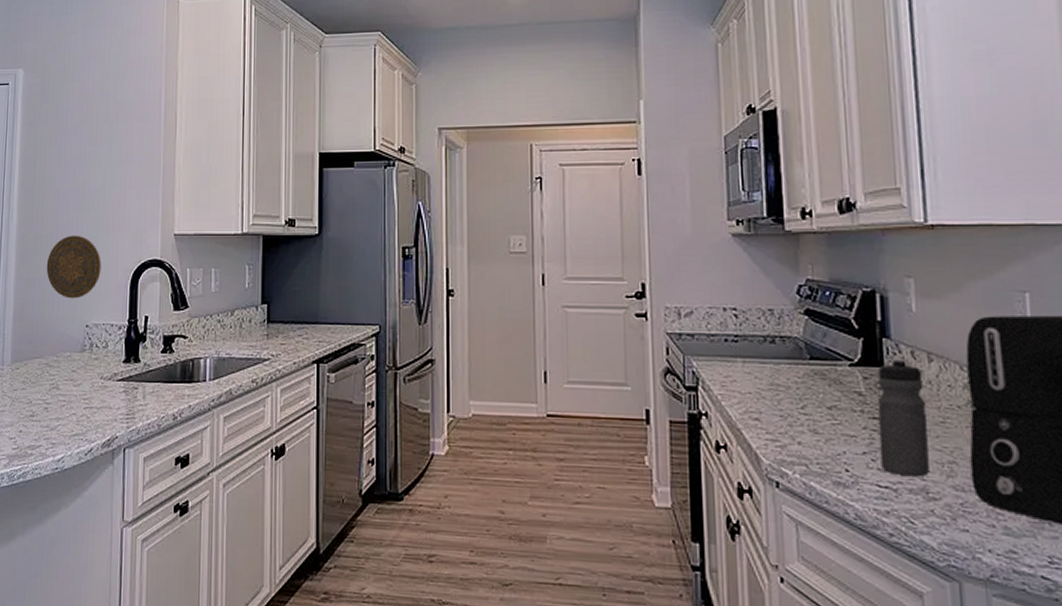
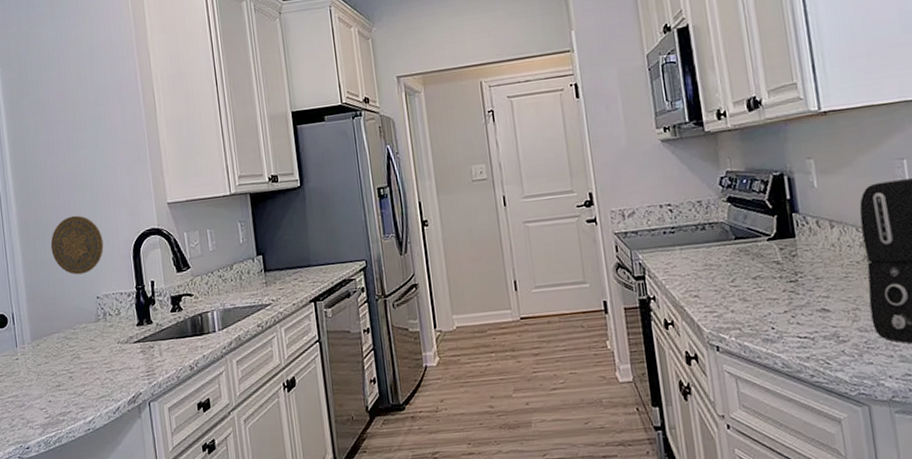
water bottle: present [877,357,930,477] -> none [791,227,839,326]

